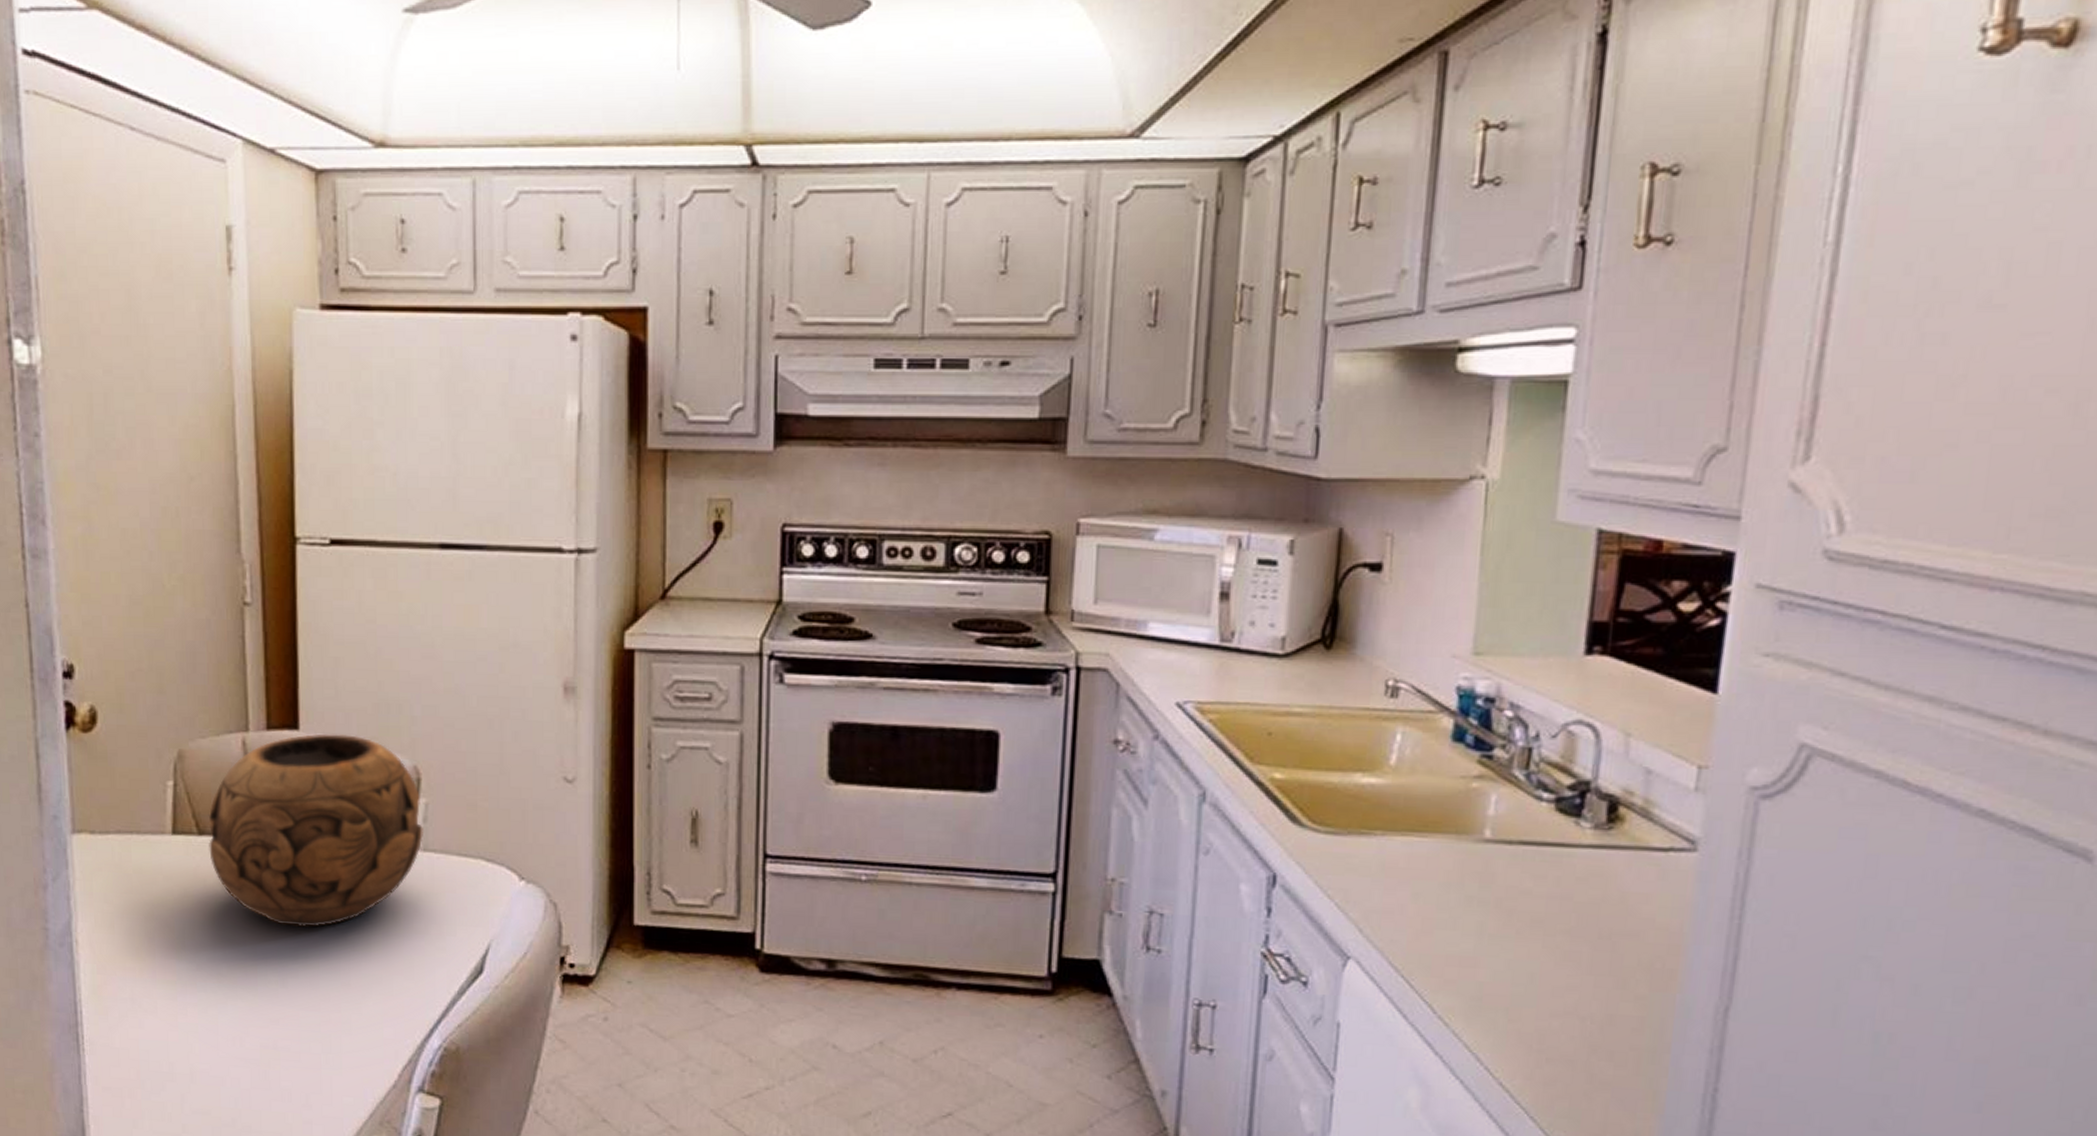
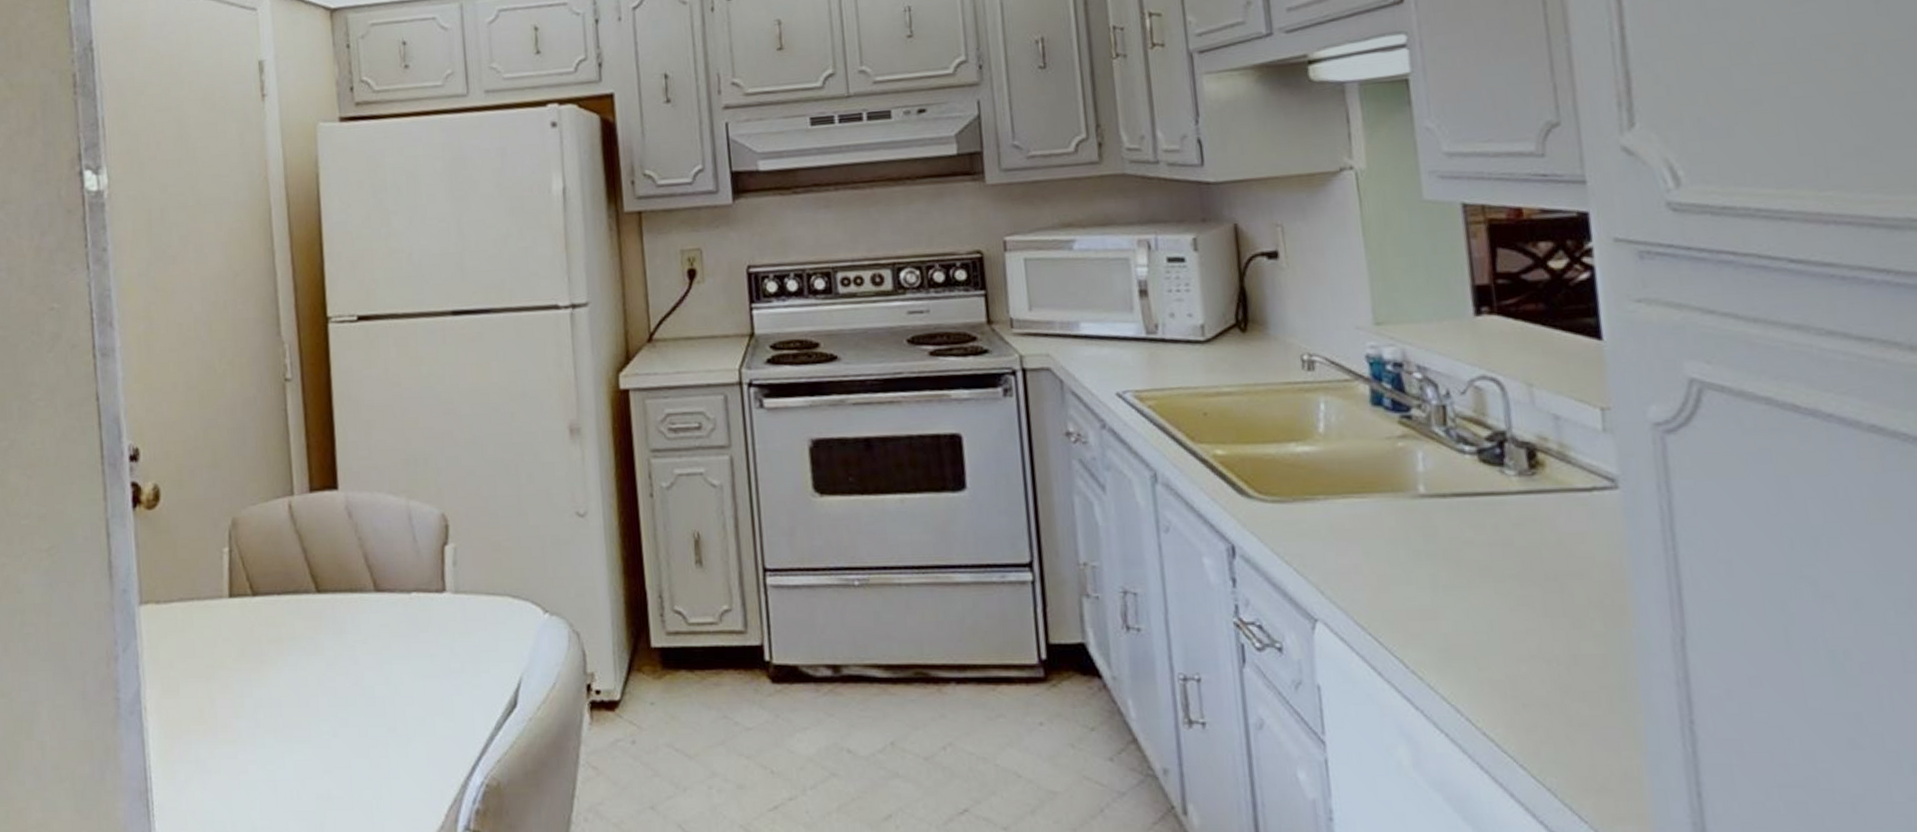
decorative bowl: present [208,734,423,928] -> none [261,490,454,677]

